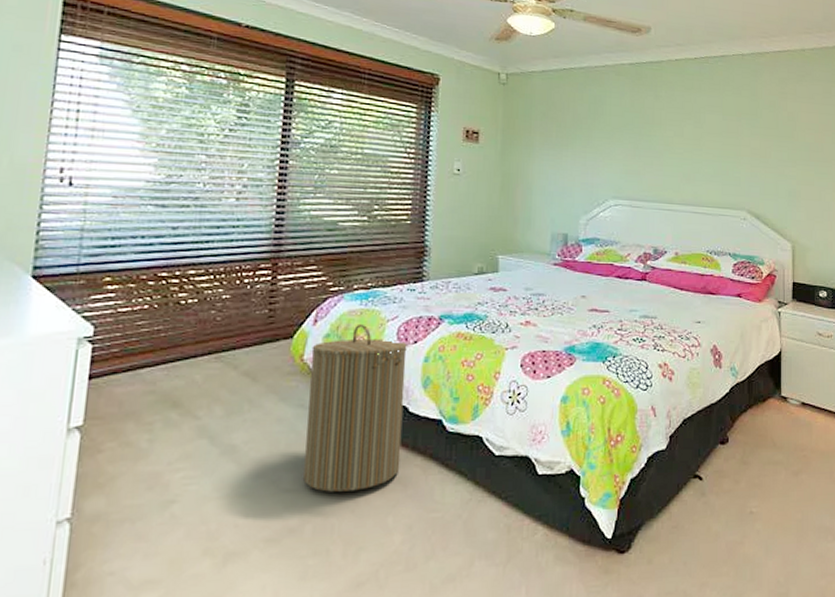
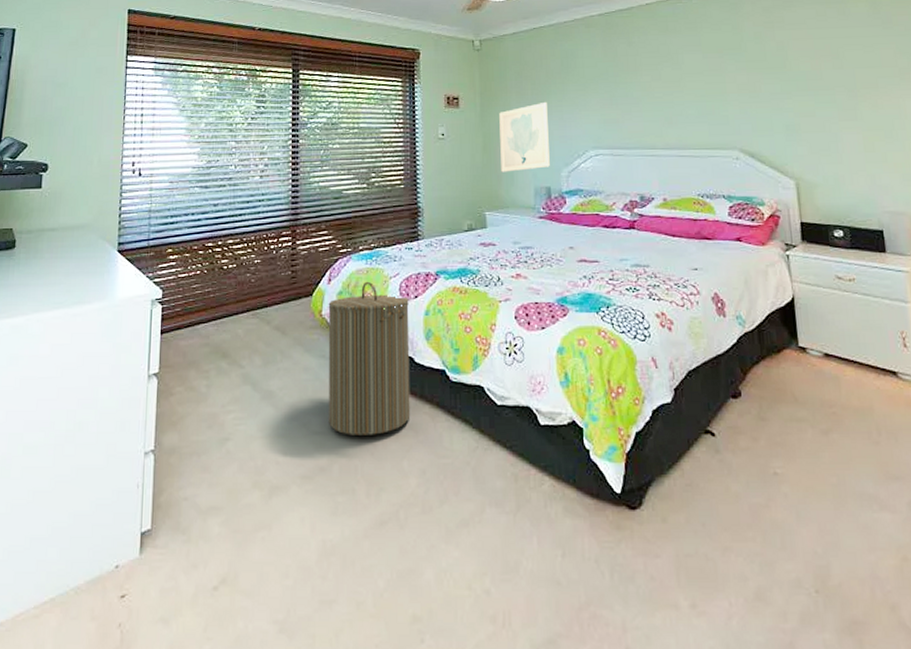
wall art: none [518,146,571,216] -> present [499,101,550,172]

